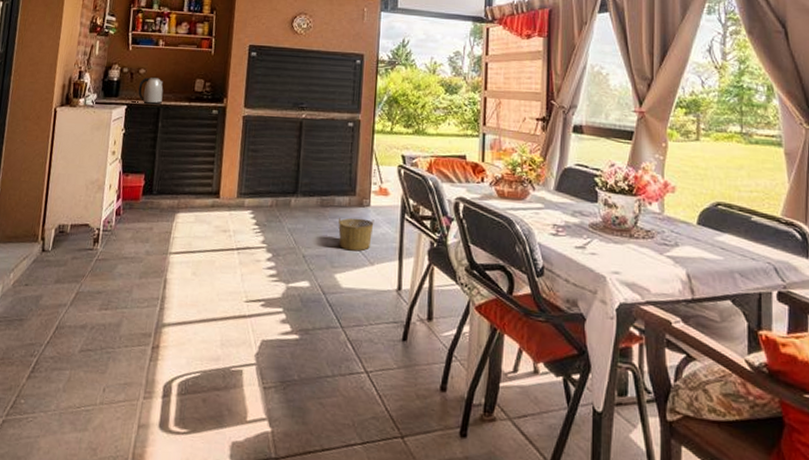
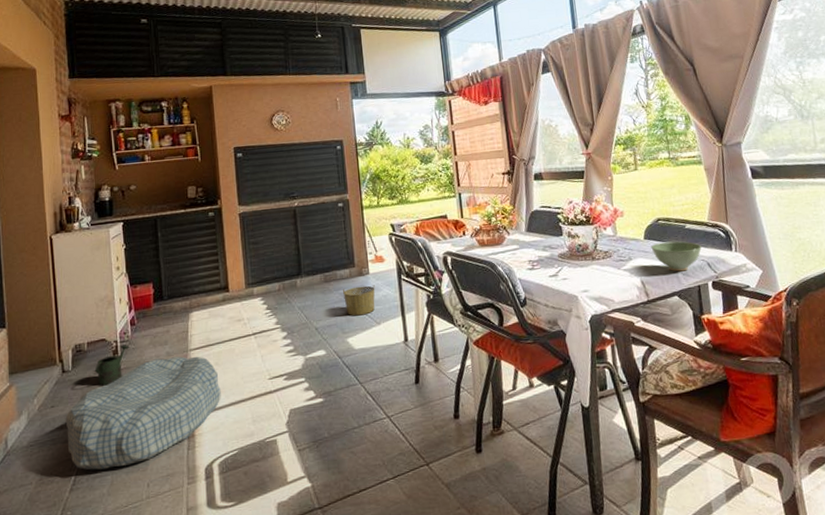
dog bed: none [33,255,194,364] -> present [65,356,221,470]
watering can: none [73,234,111,274] -> present [95,345,130,386]
kettle: present [138,76,164,105] -> none [132,190,158,218]
bowl: none [704,231,769,272] -> present [651,241,702,272]

